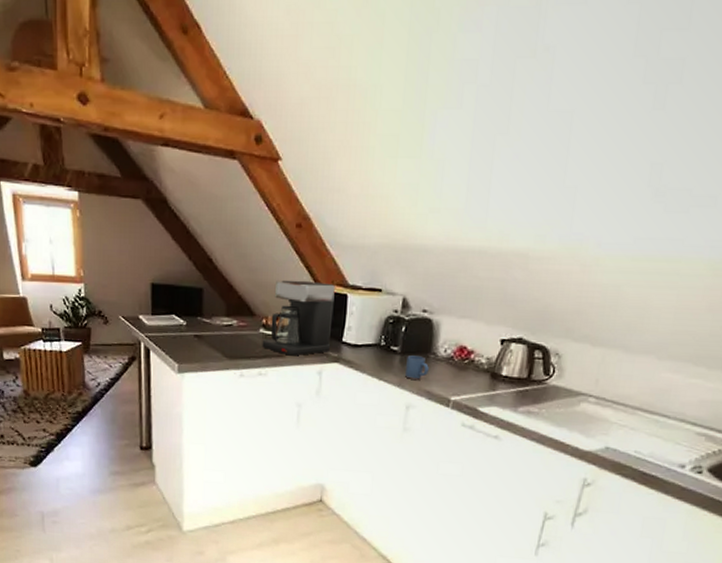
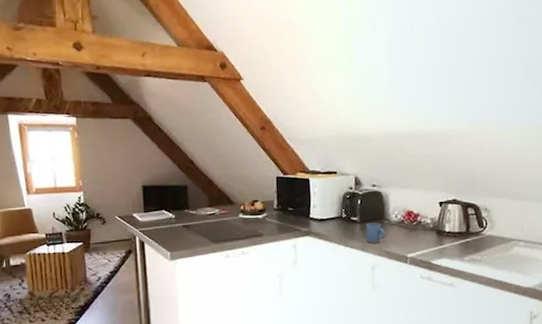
coffee maker: present [262,280,335,356] -> none [242,170,300,235]

